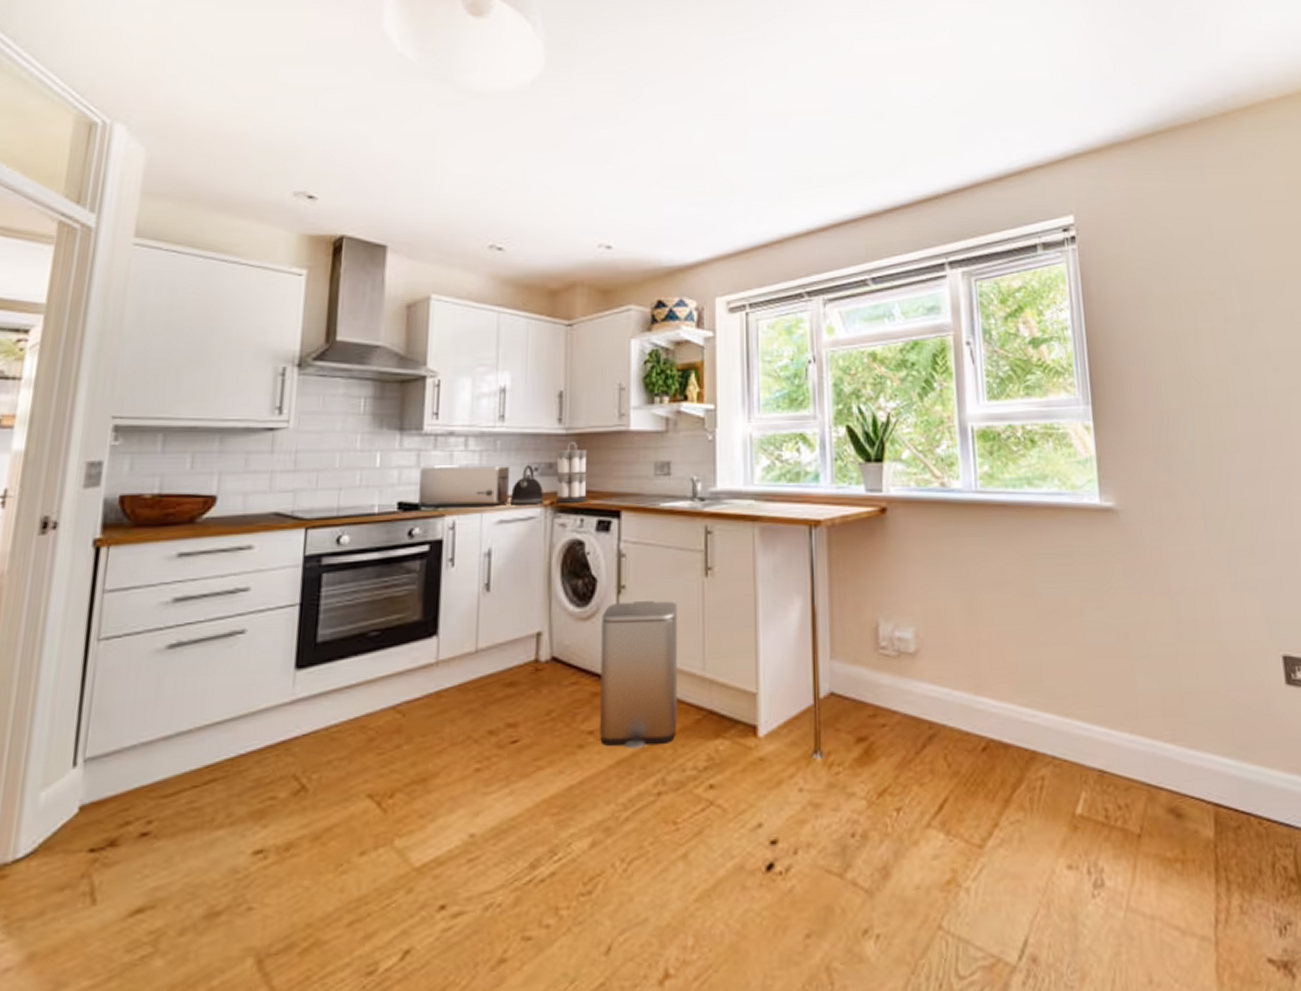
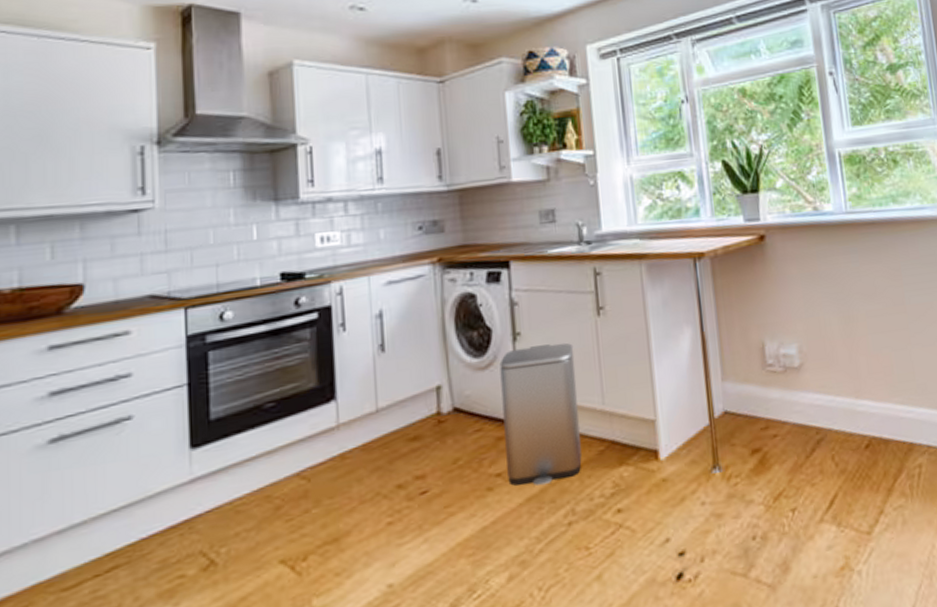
toaster: present [418,466,511,509] -> none [299,227,396,277]
kettle: present [509,464,544,505] -> none [396,223,432,266]
spice rack: present [555,441,588,503] -> none [441,197,475,259]

